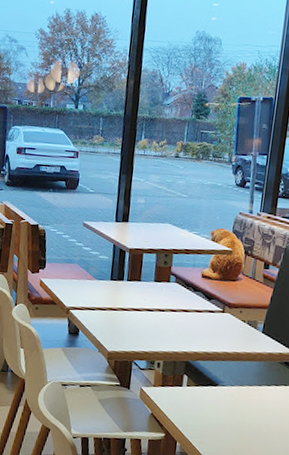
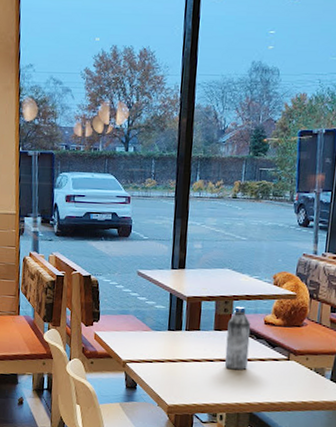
water bottle: none [163,259,189,321] -> present [224,306,251,371]

